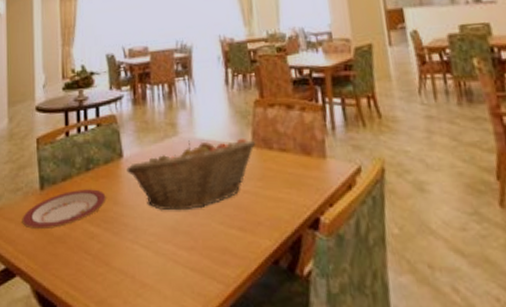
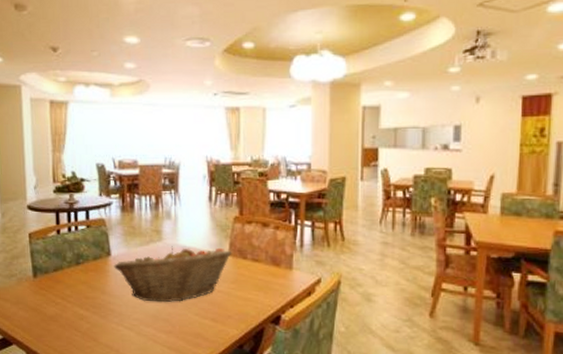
plate: present [22,189,106,230] -> none [17,279,95,310]

